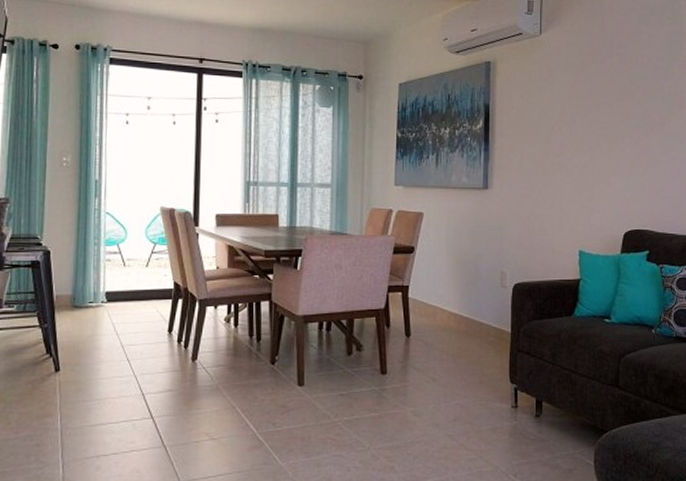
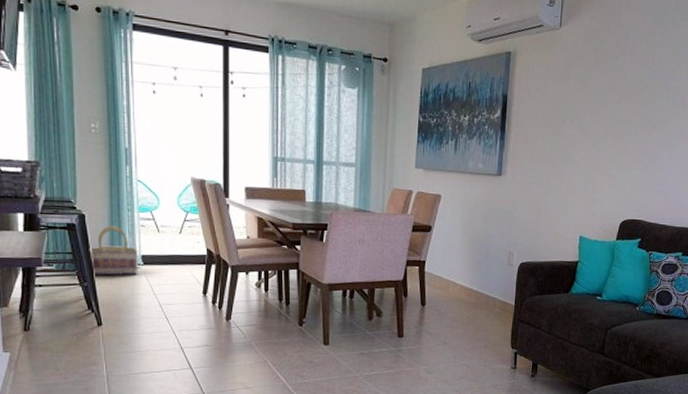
basket: none [52,261,102,316] -> present [89,225,138,276]

